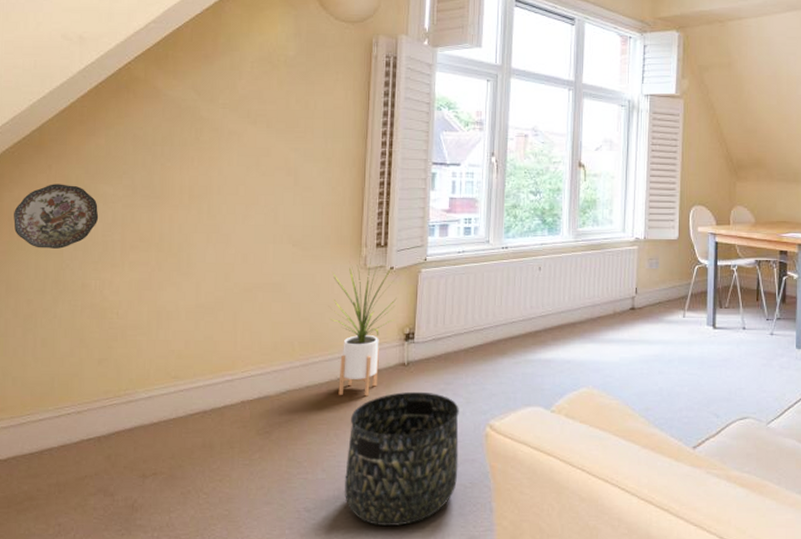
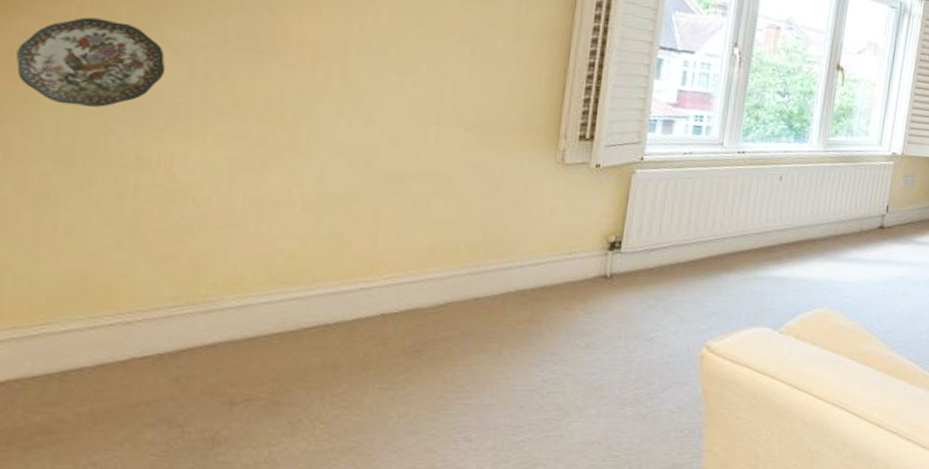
house plant: present [330,259,398,397] -> none [511,153,606,312]
basket: present [345,391,459,526] -> none [519,307,671,455]

